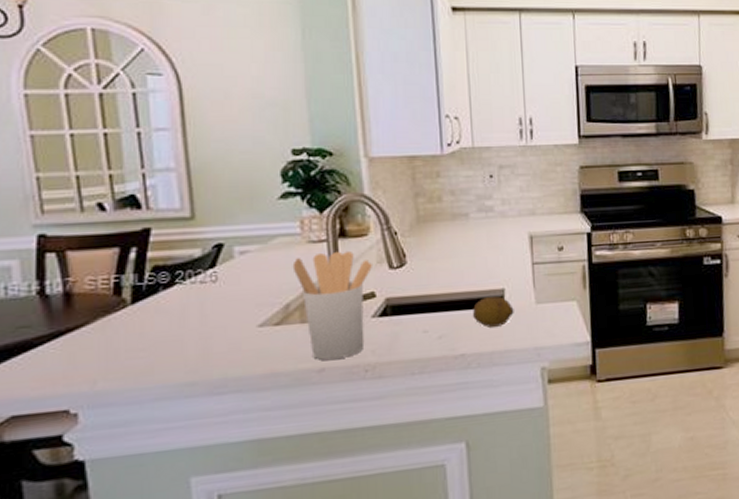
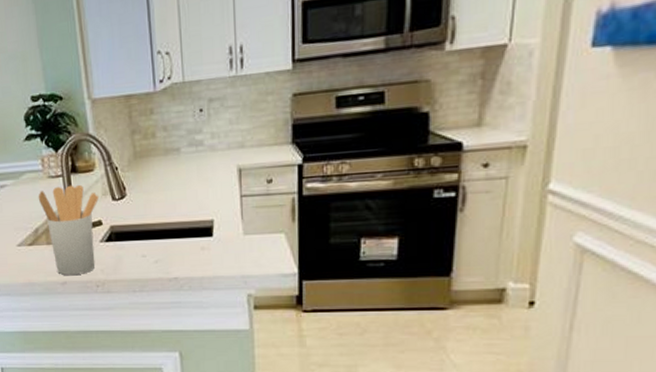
fruit: present [472,296,514,328] -> none [184,226,223,255]

